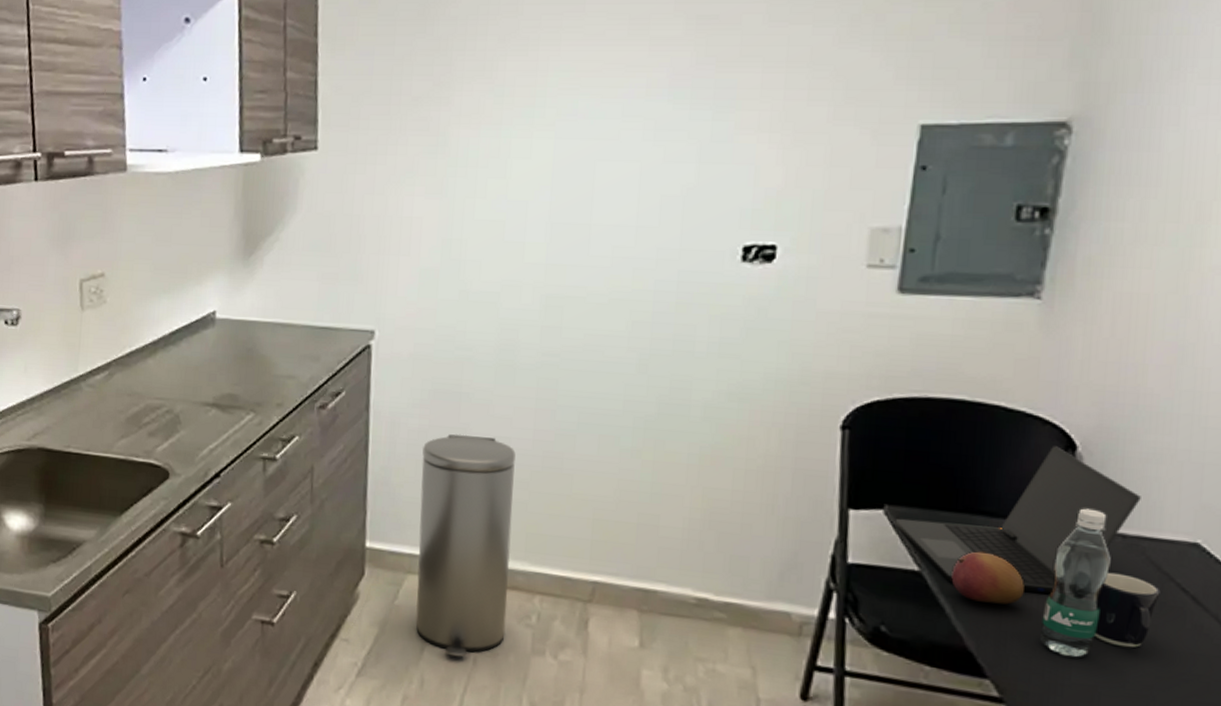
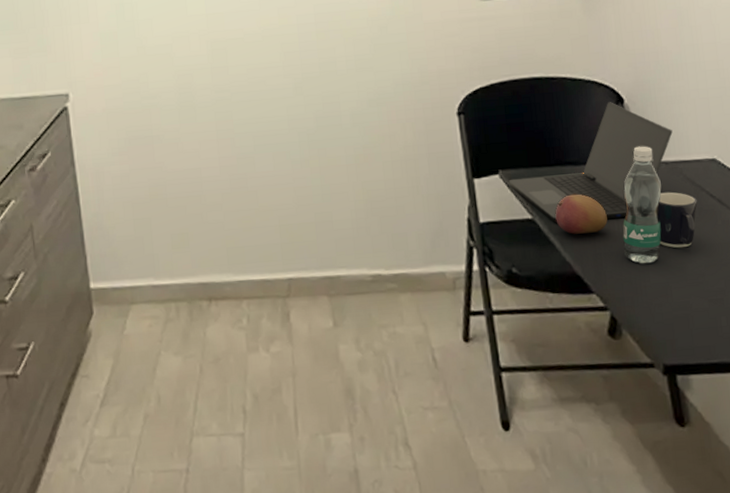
pedal bin: present [415,434,516,657] -> none [127,171,223,370]

